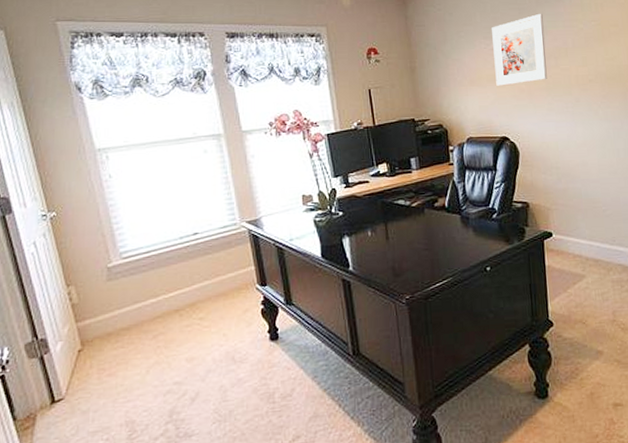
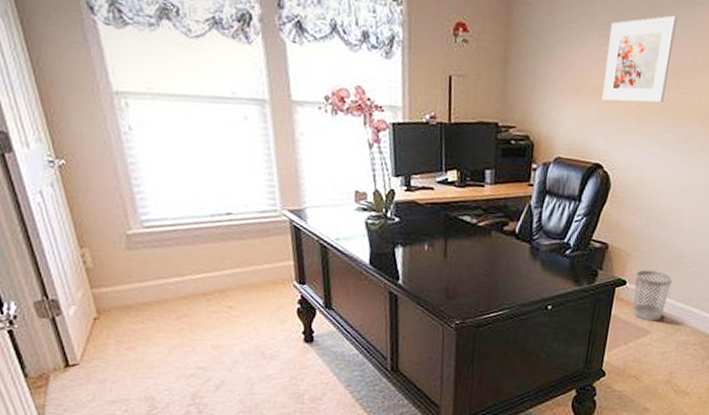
wastebasket: none [559,219,593,266] -> present [632,269,672,322]

